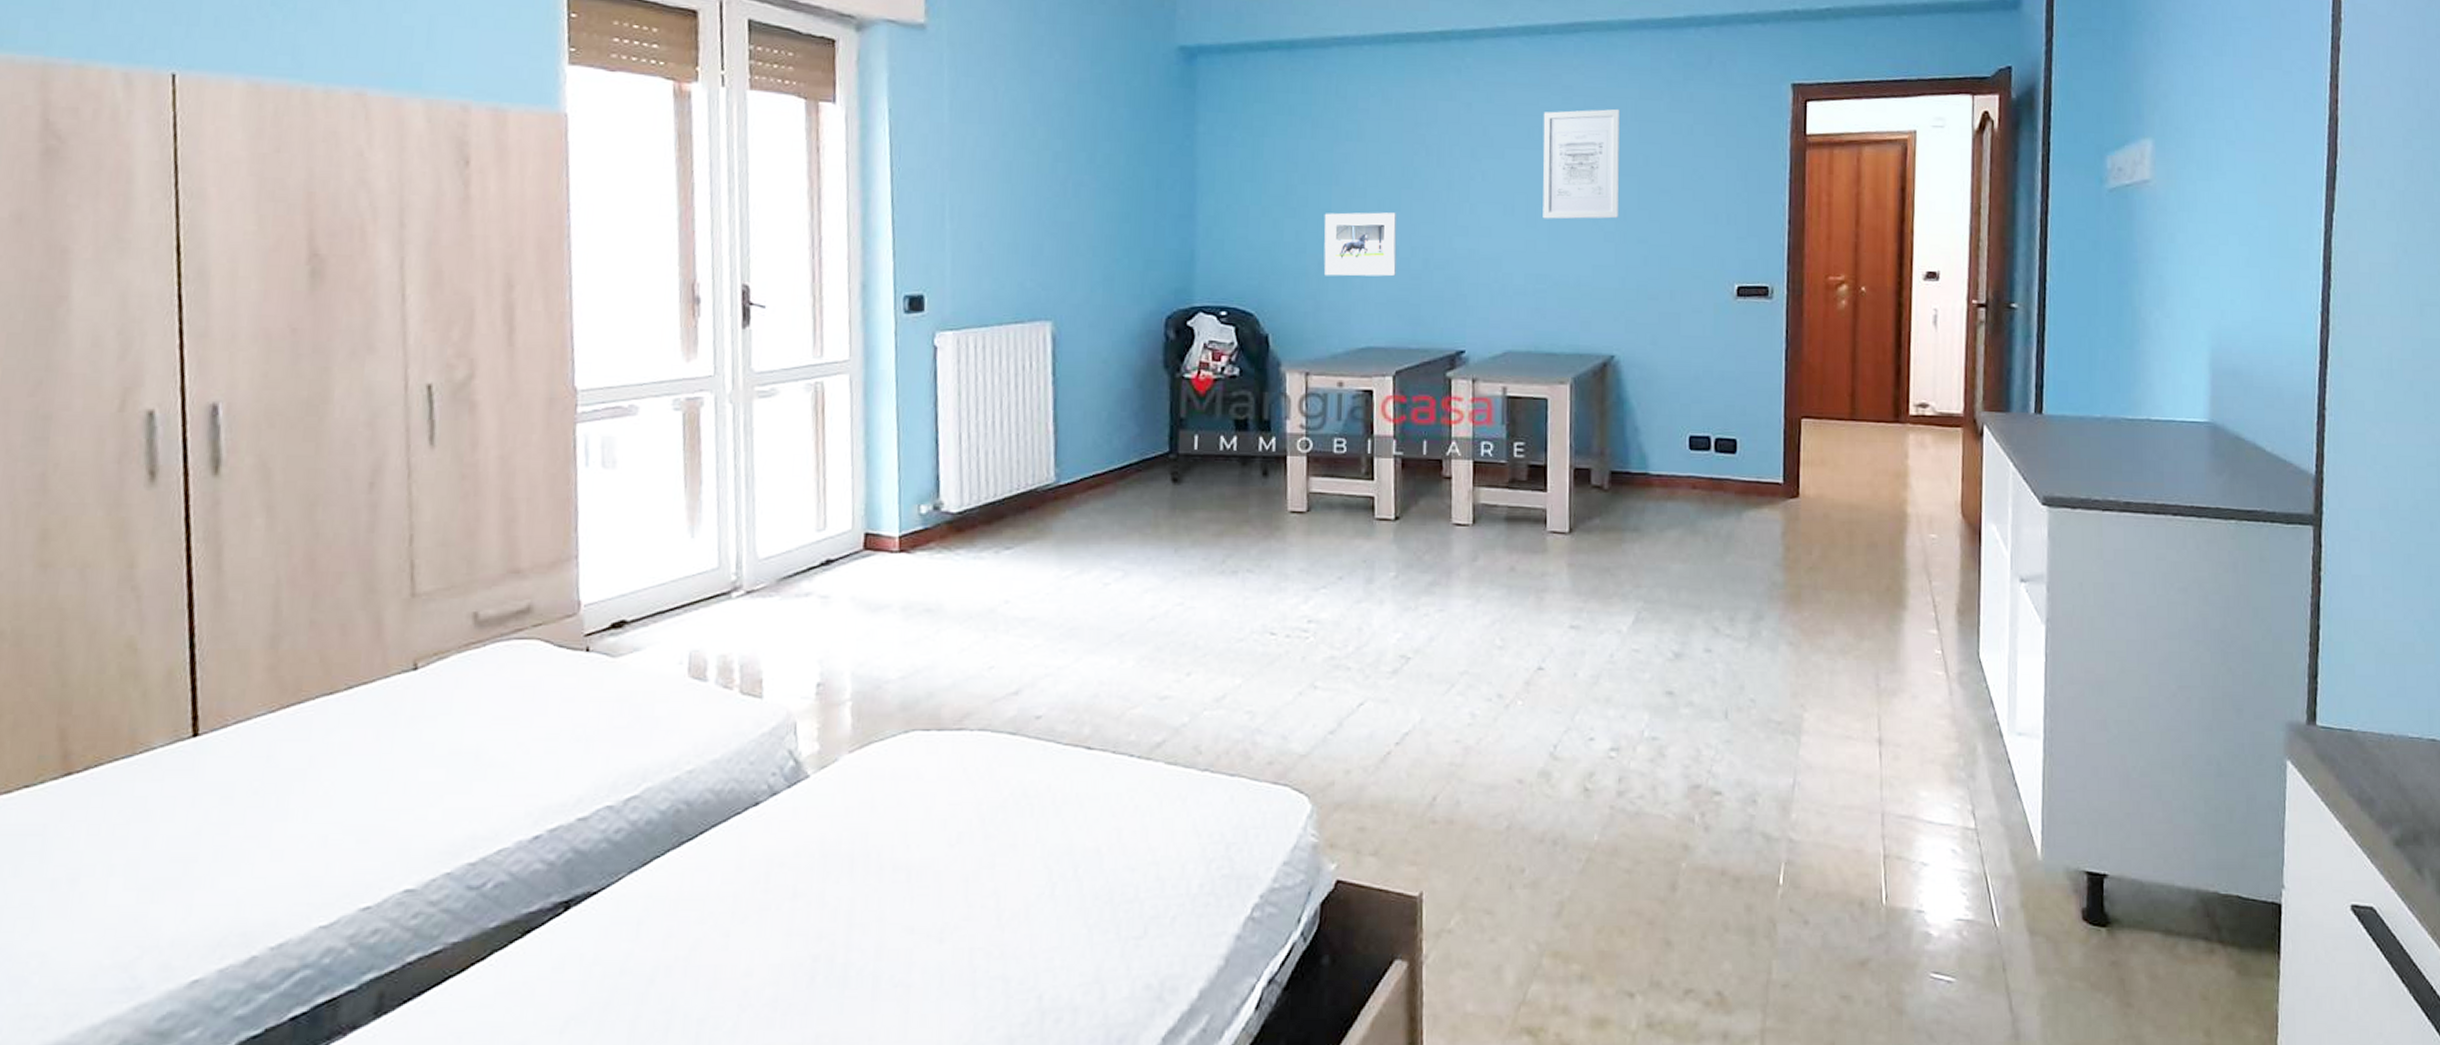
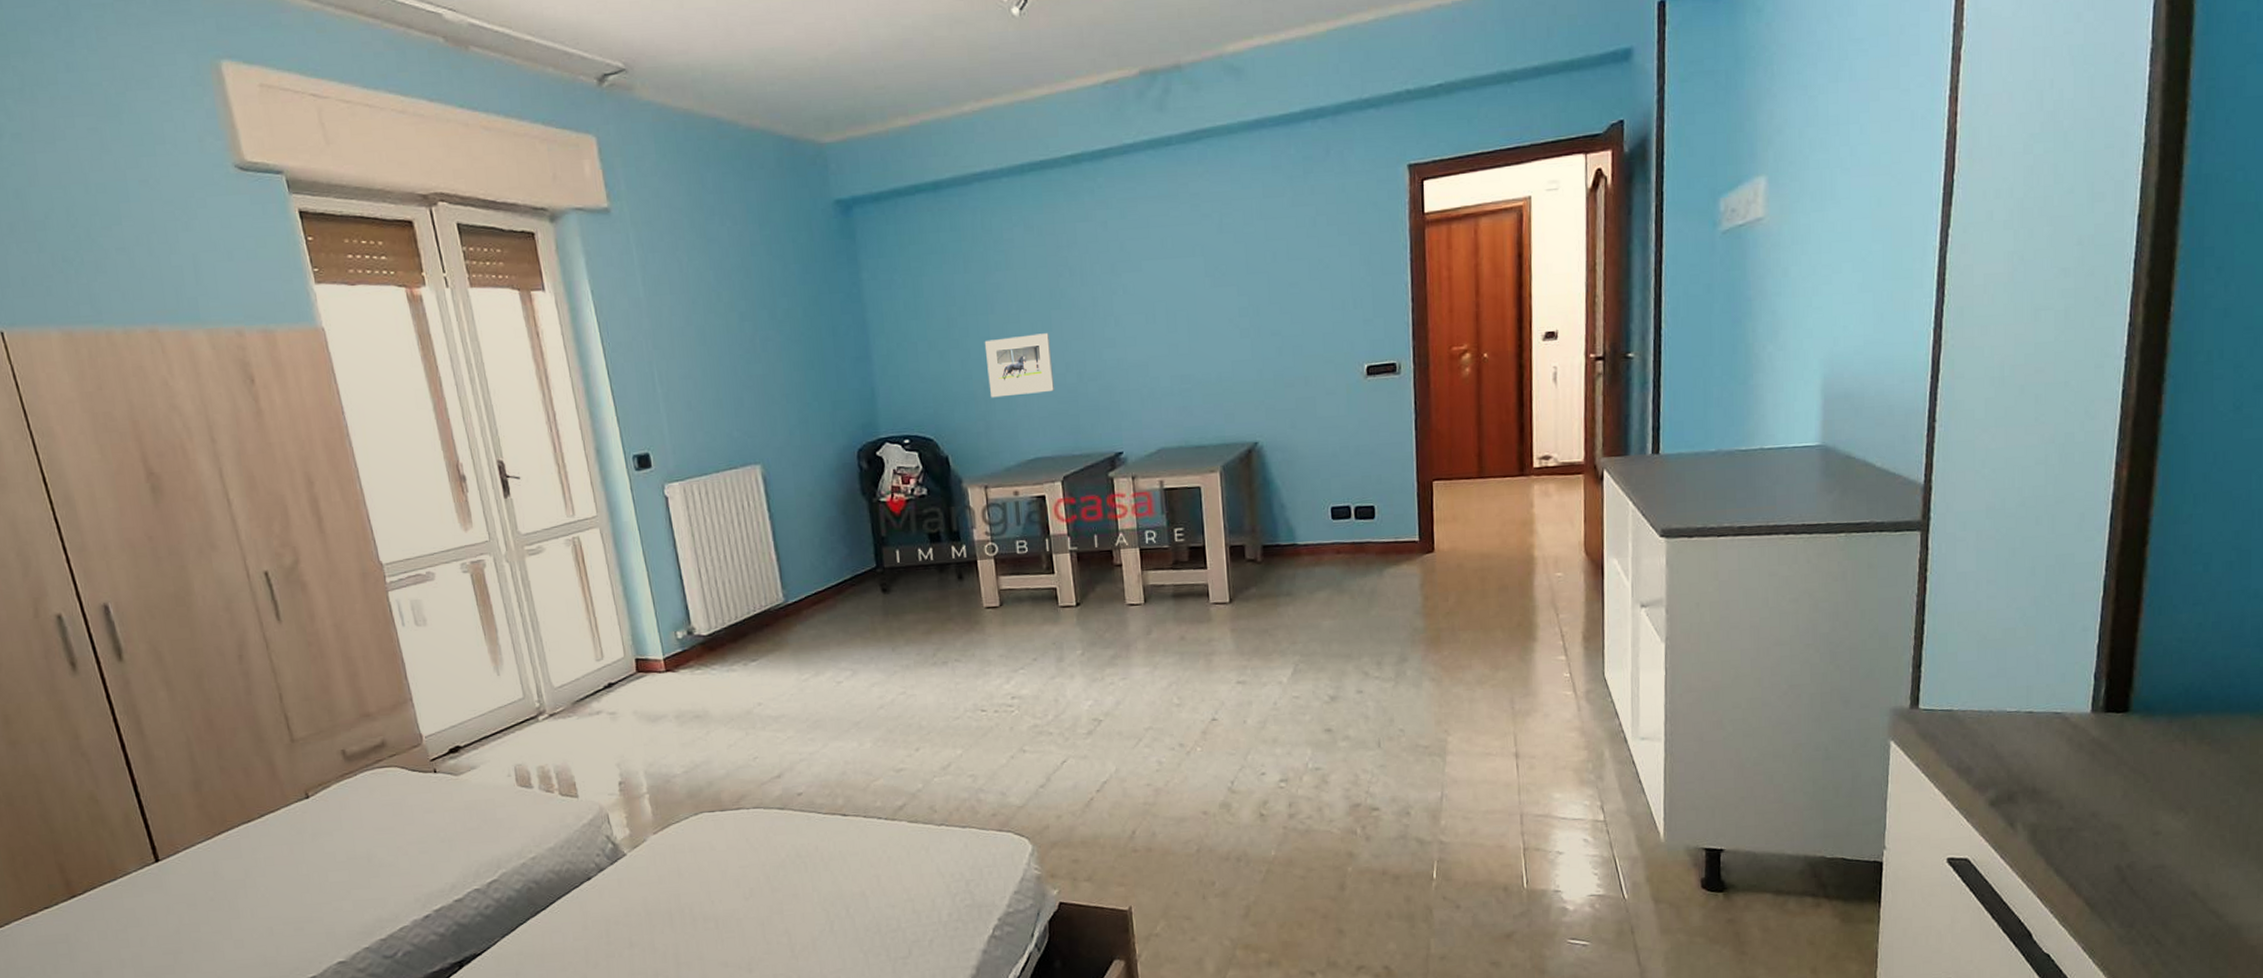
wall art: present [1543,108,1620,219] -> none [1174,209,1253,323]

